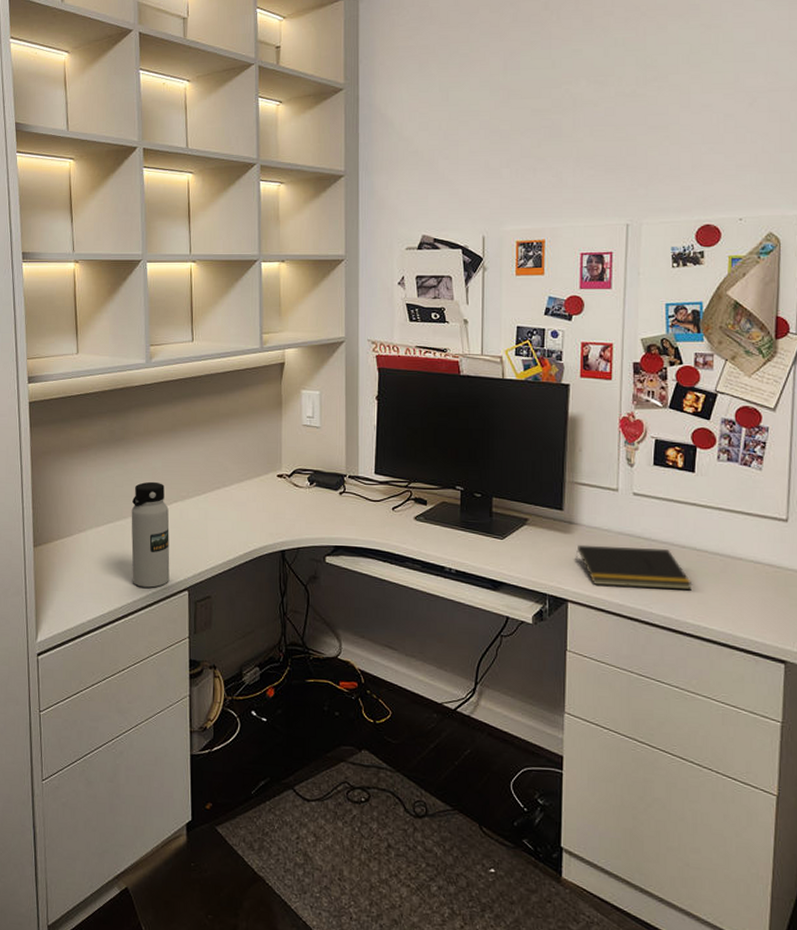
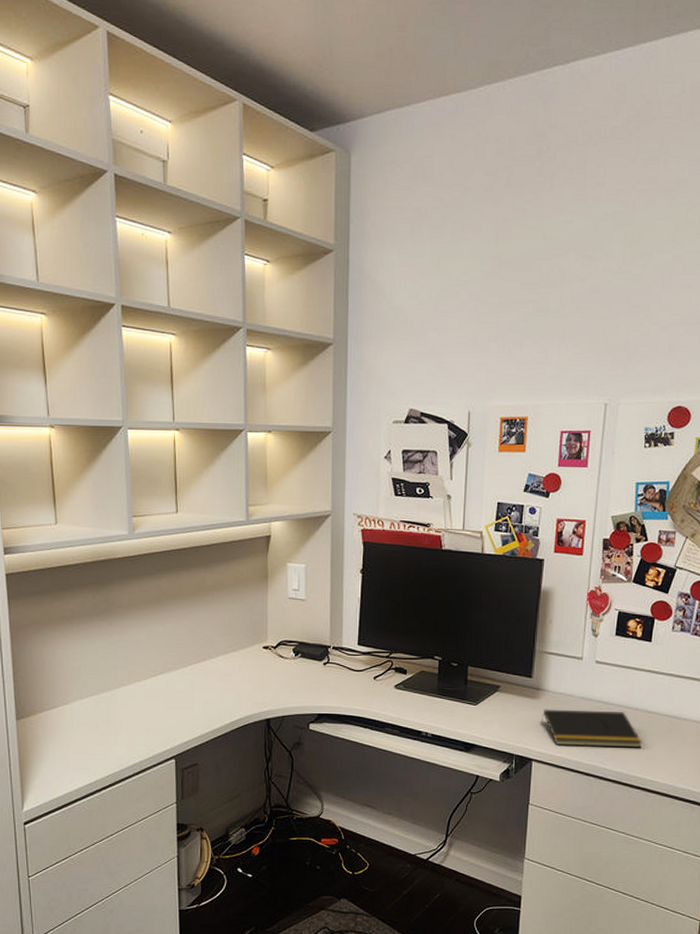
water bottle: present [131,481,170,588] -> none [116,654,157,757]

